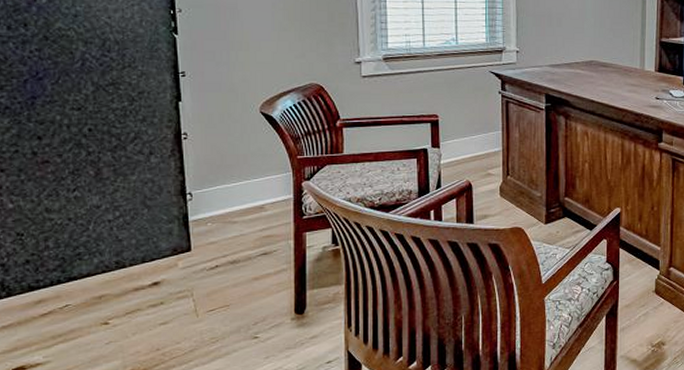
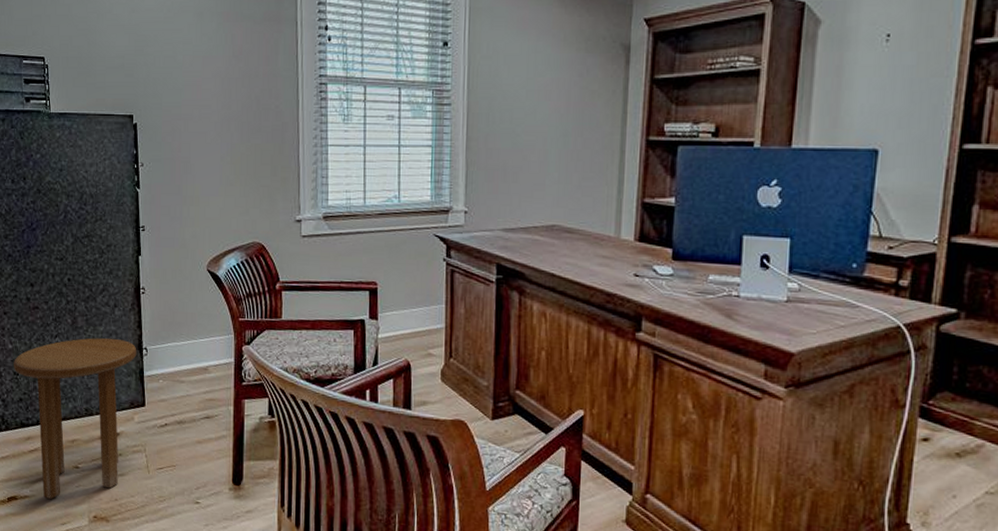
side table: none [16,186,180,362] -> present [14,337,137,499]

